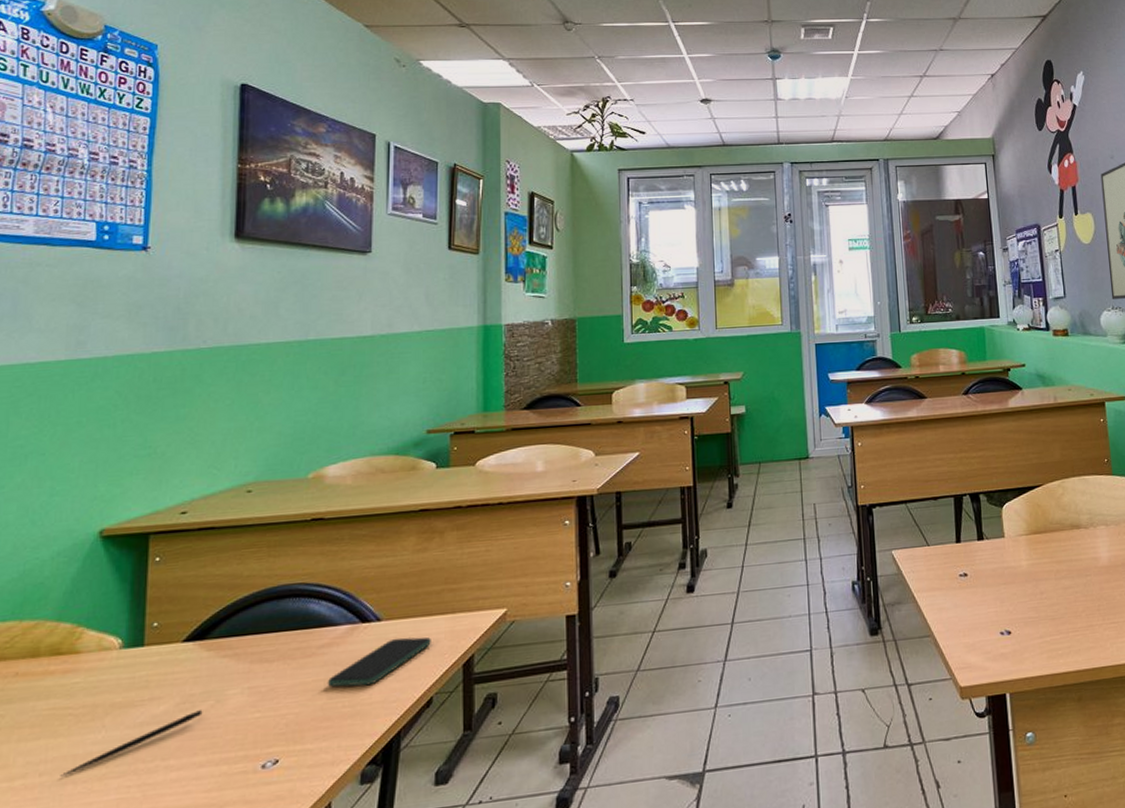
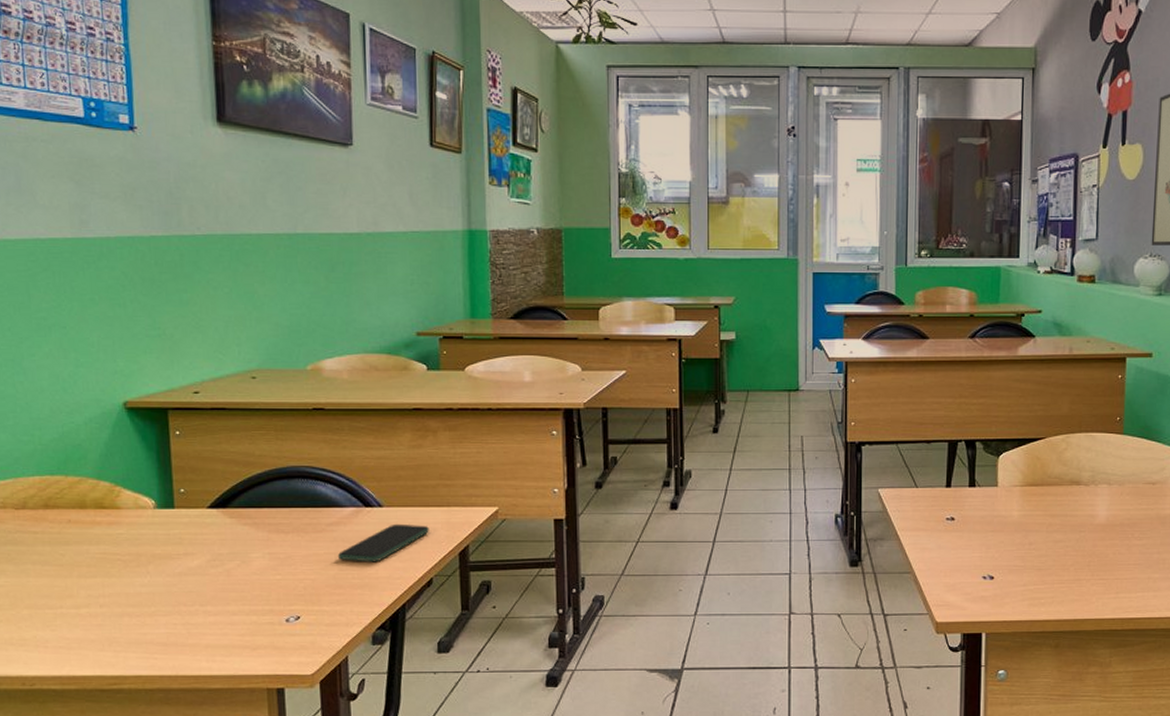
pen: present [60,710,203,776] -> none [117,568,231,609]

